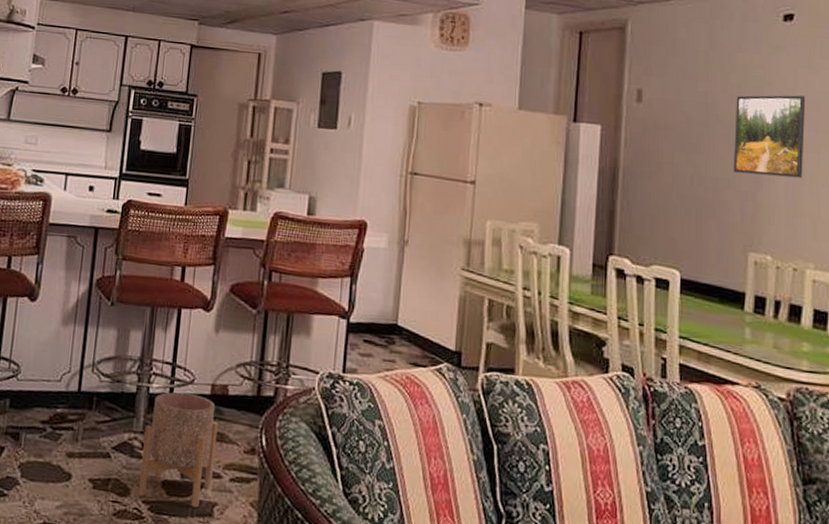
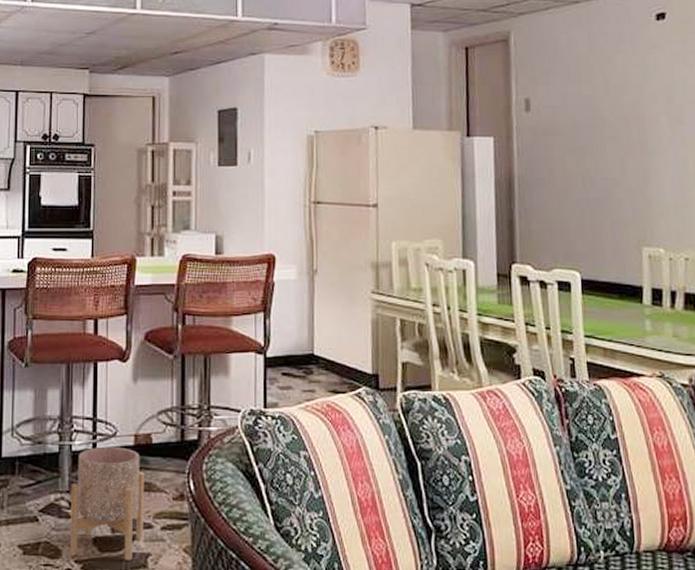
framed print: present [734,95,806,178] -> none [618,91,687,171]

